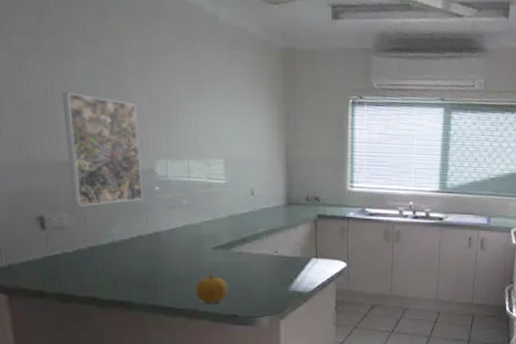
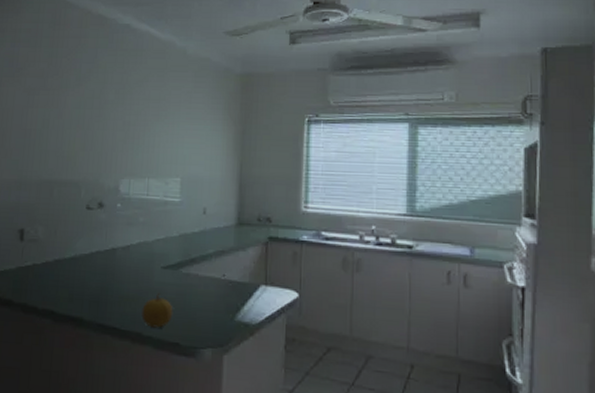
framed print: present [61,92,143,206] -> none [49,120,111,221]

